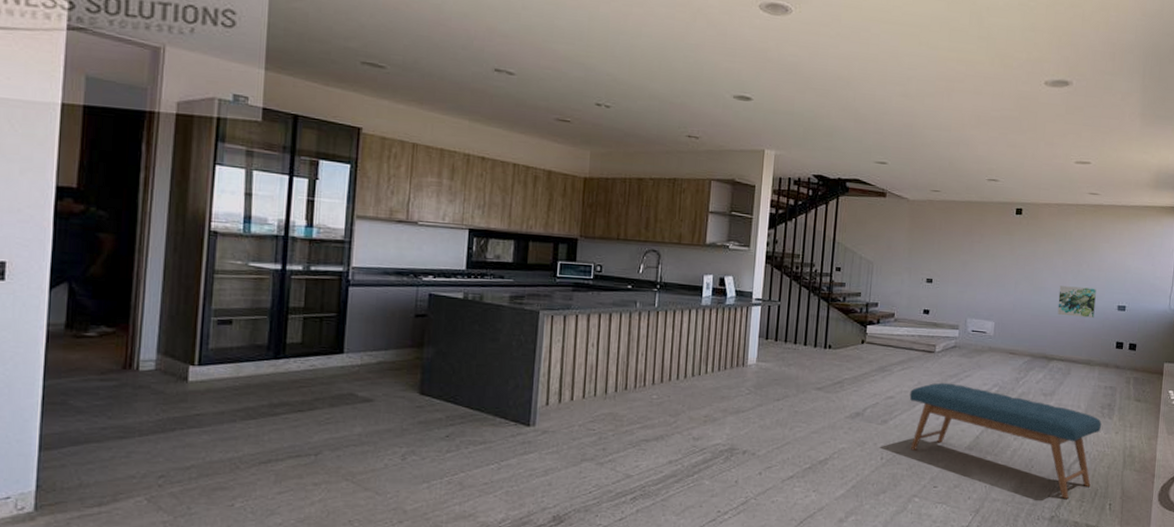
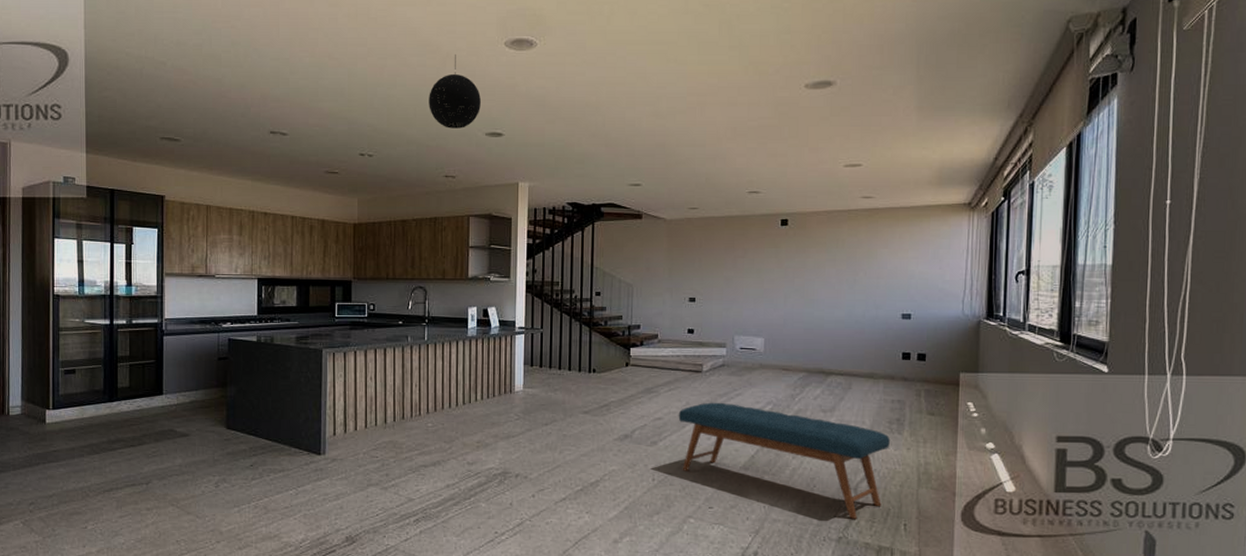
pendant light: none [675,11,731,88] -> present [429,54,481,128]
wall art: present [1057,286,1097,318] -> none [833,297,876,328]

